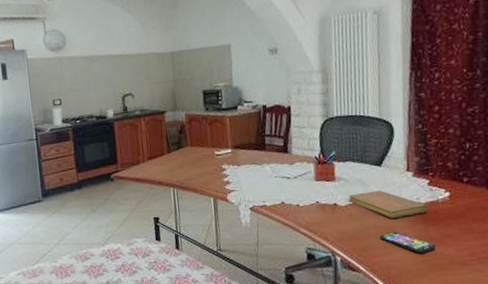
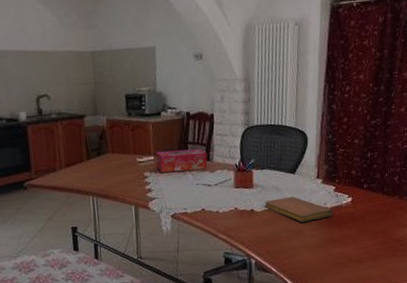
tissue box: none [233,141,286,165] -> present [155,148,208,172]
smartphone: present [379,231,436,254] -> none [290,234,338,254]

